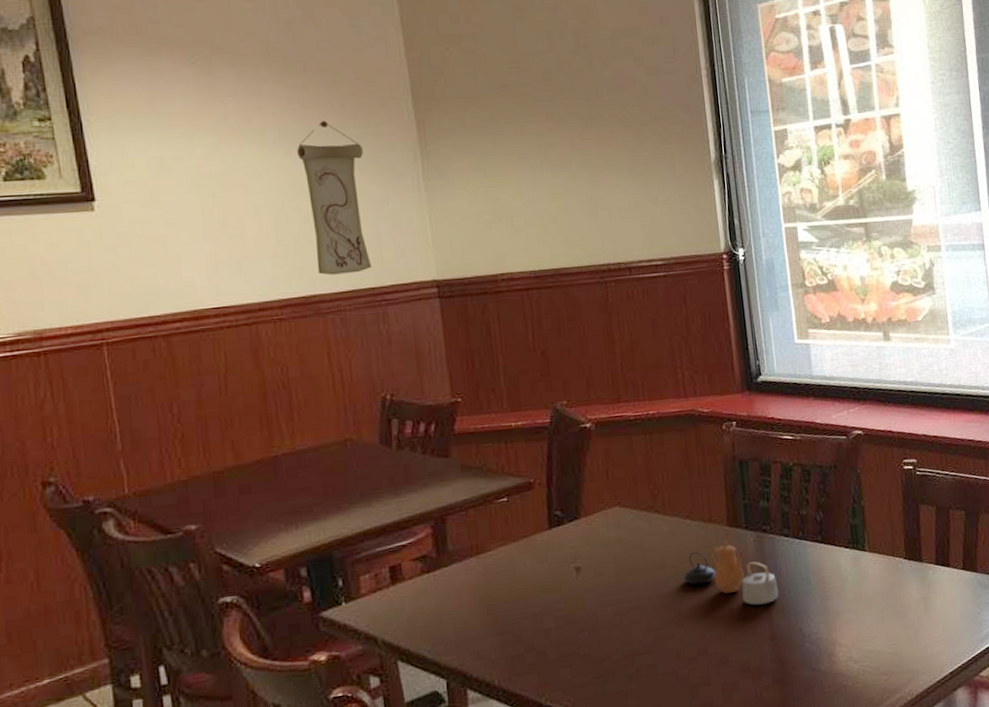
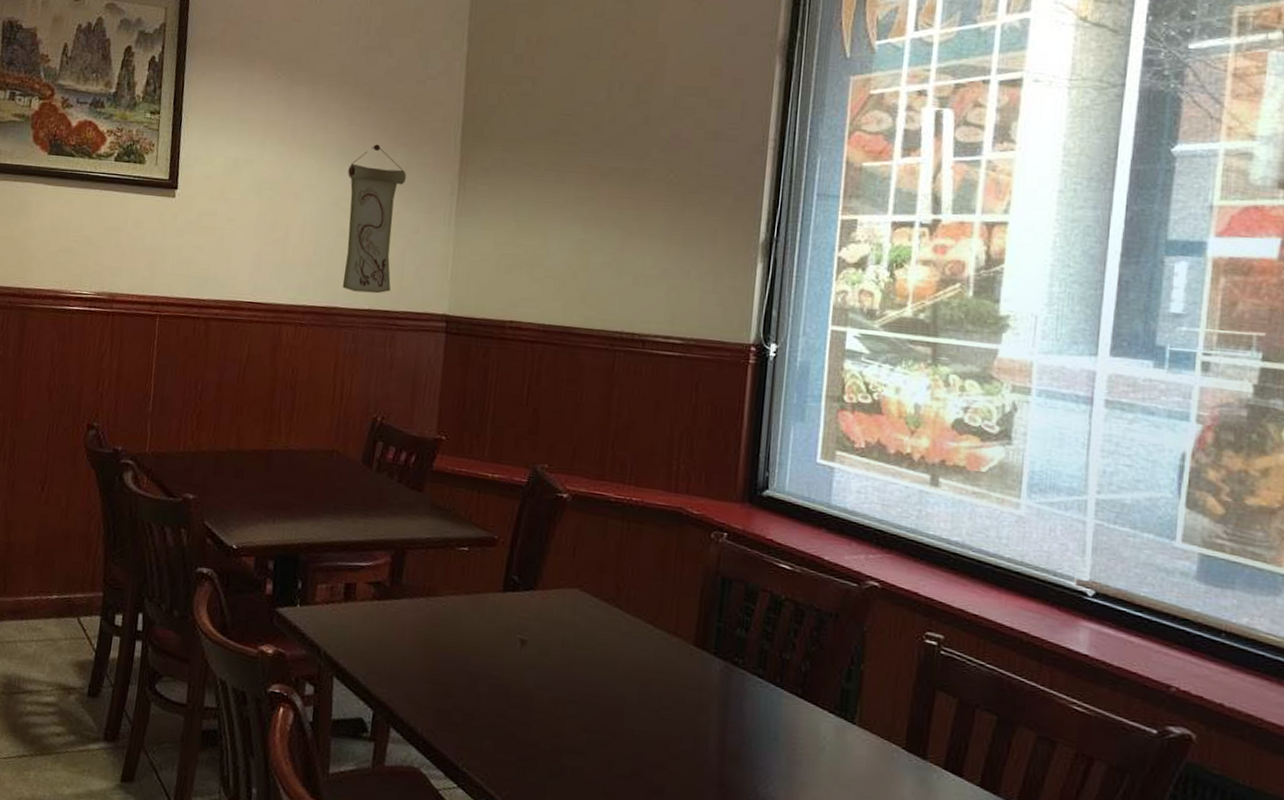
teapot: present [683,540,779,606] -> none [631,660,739,746]

